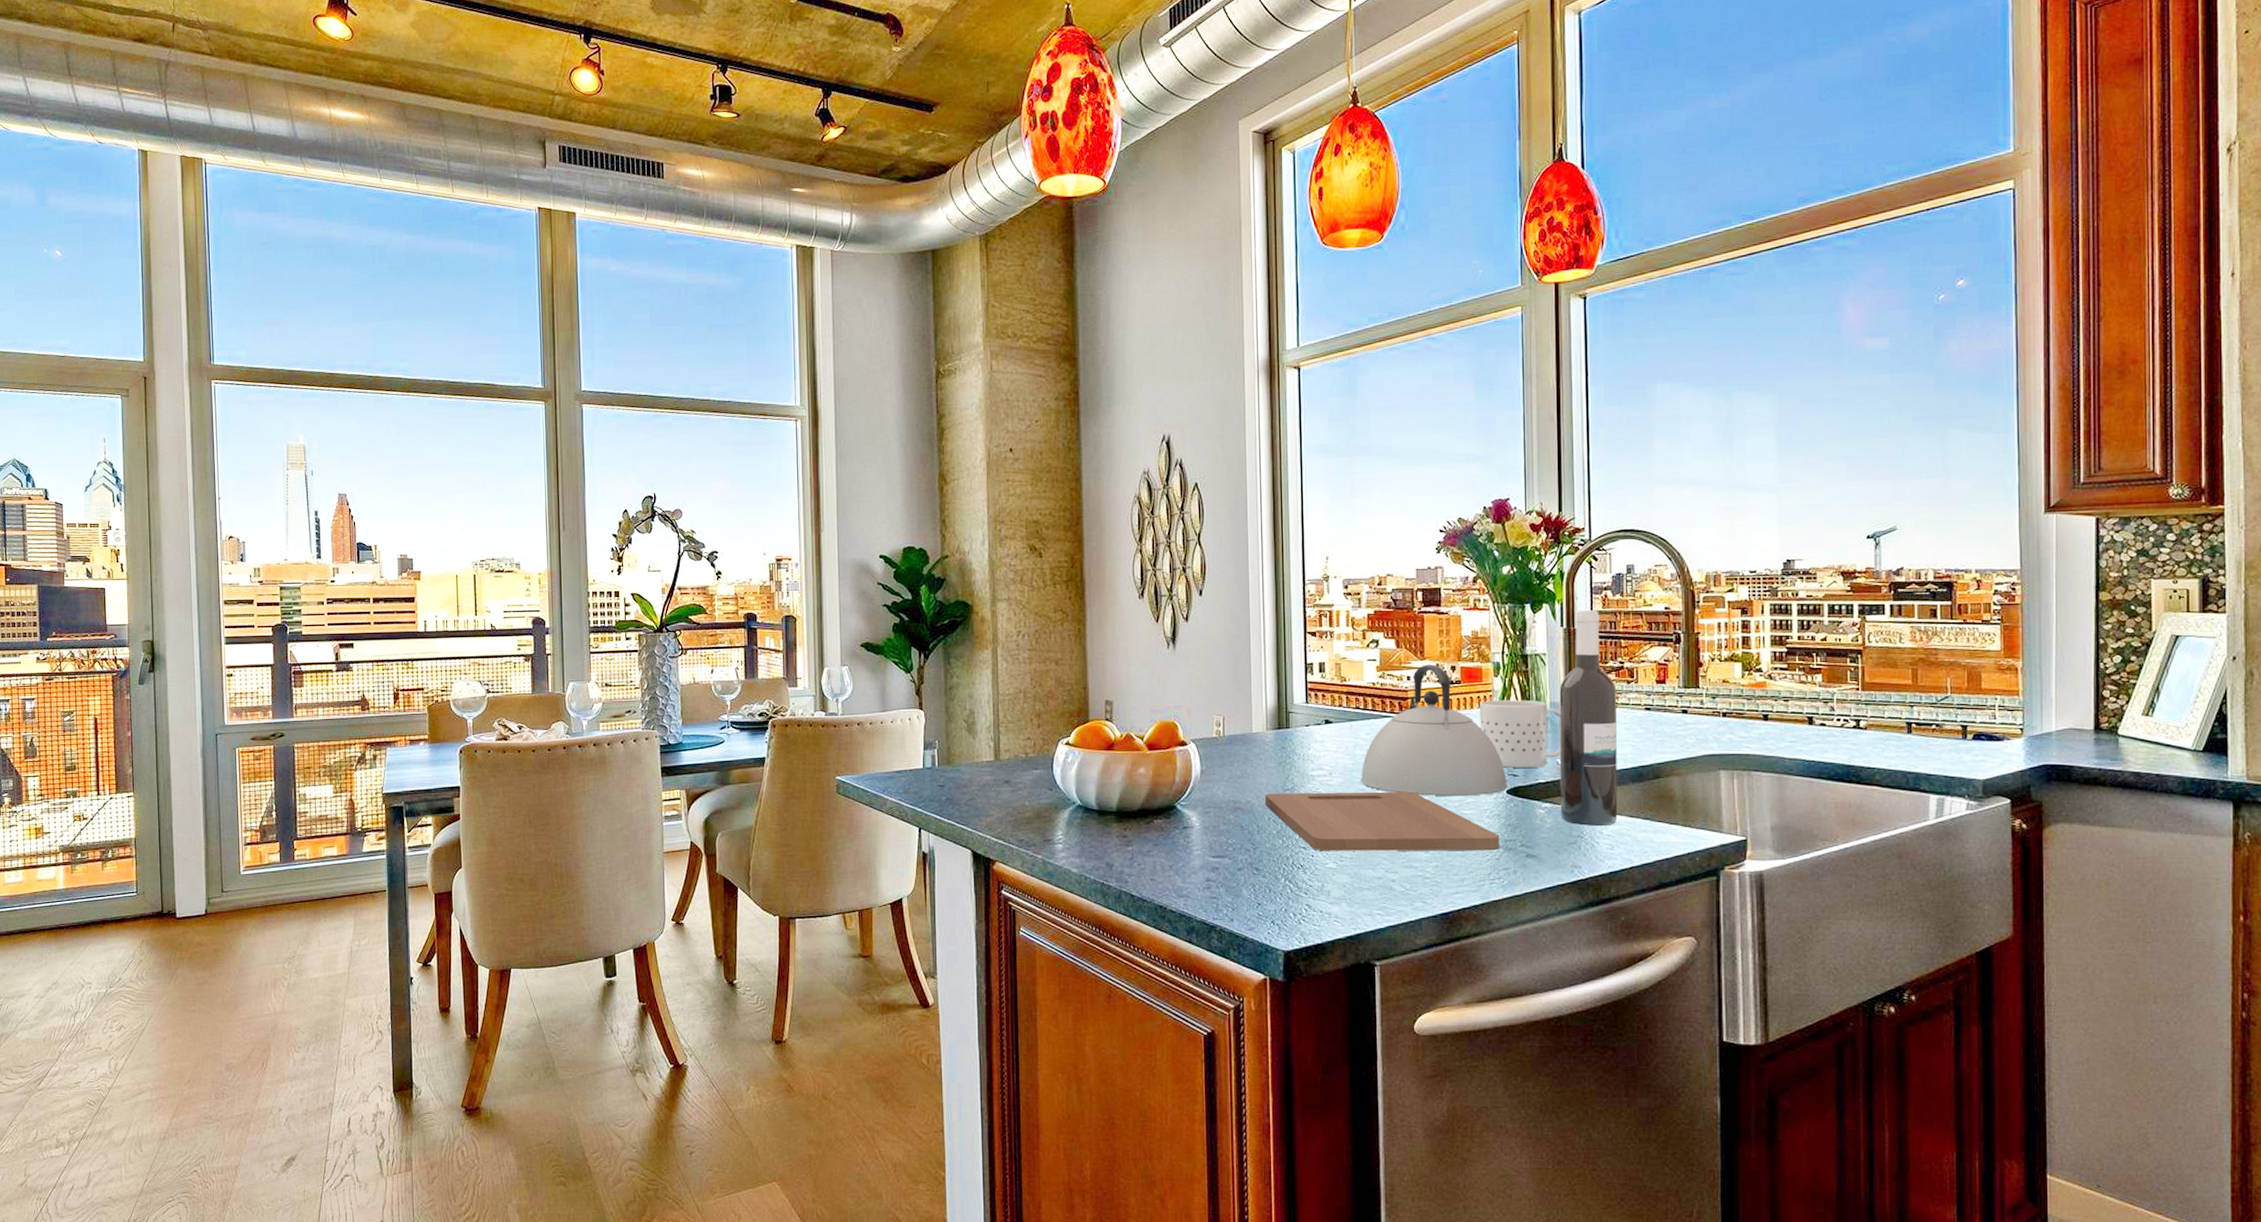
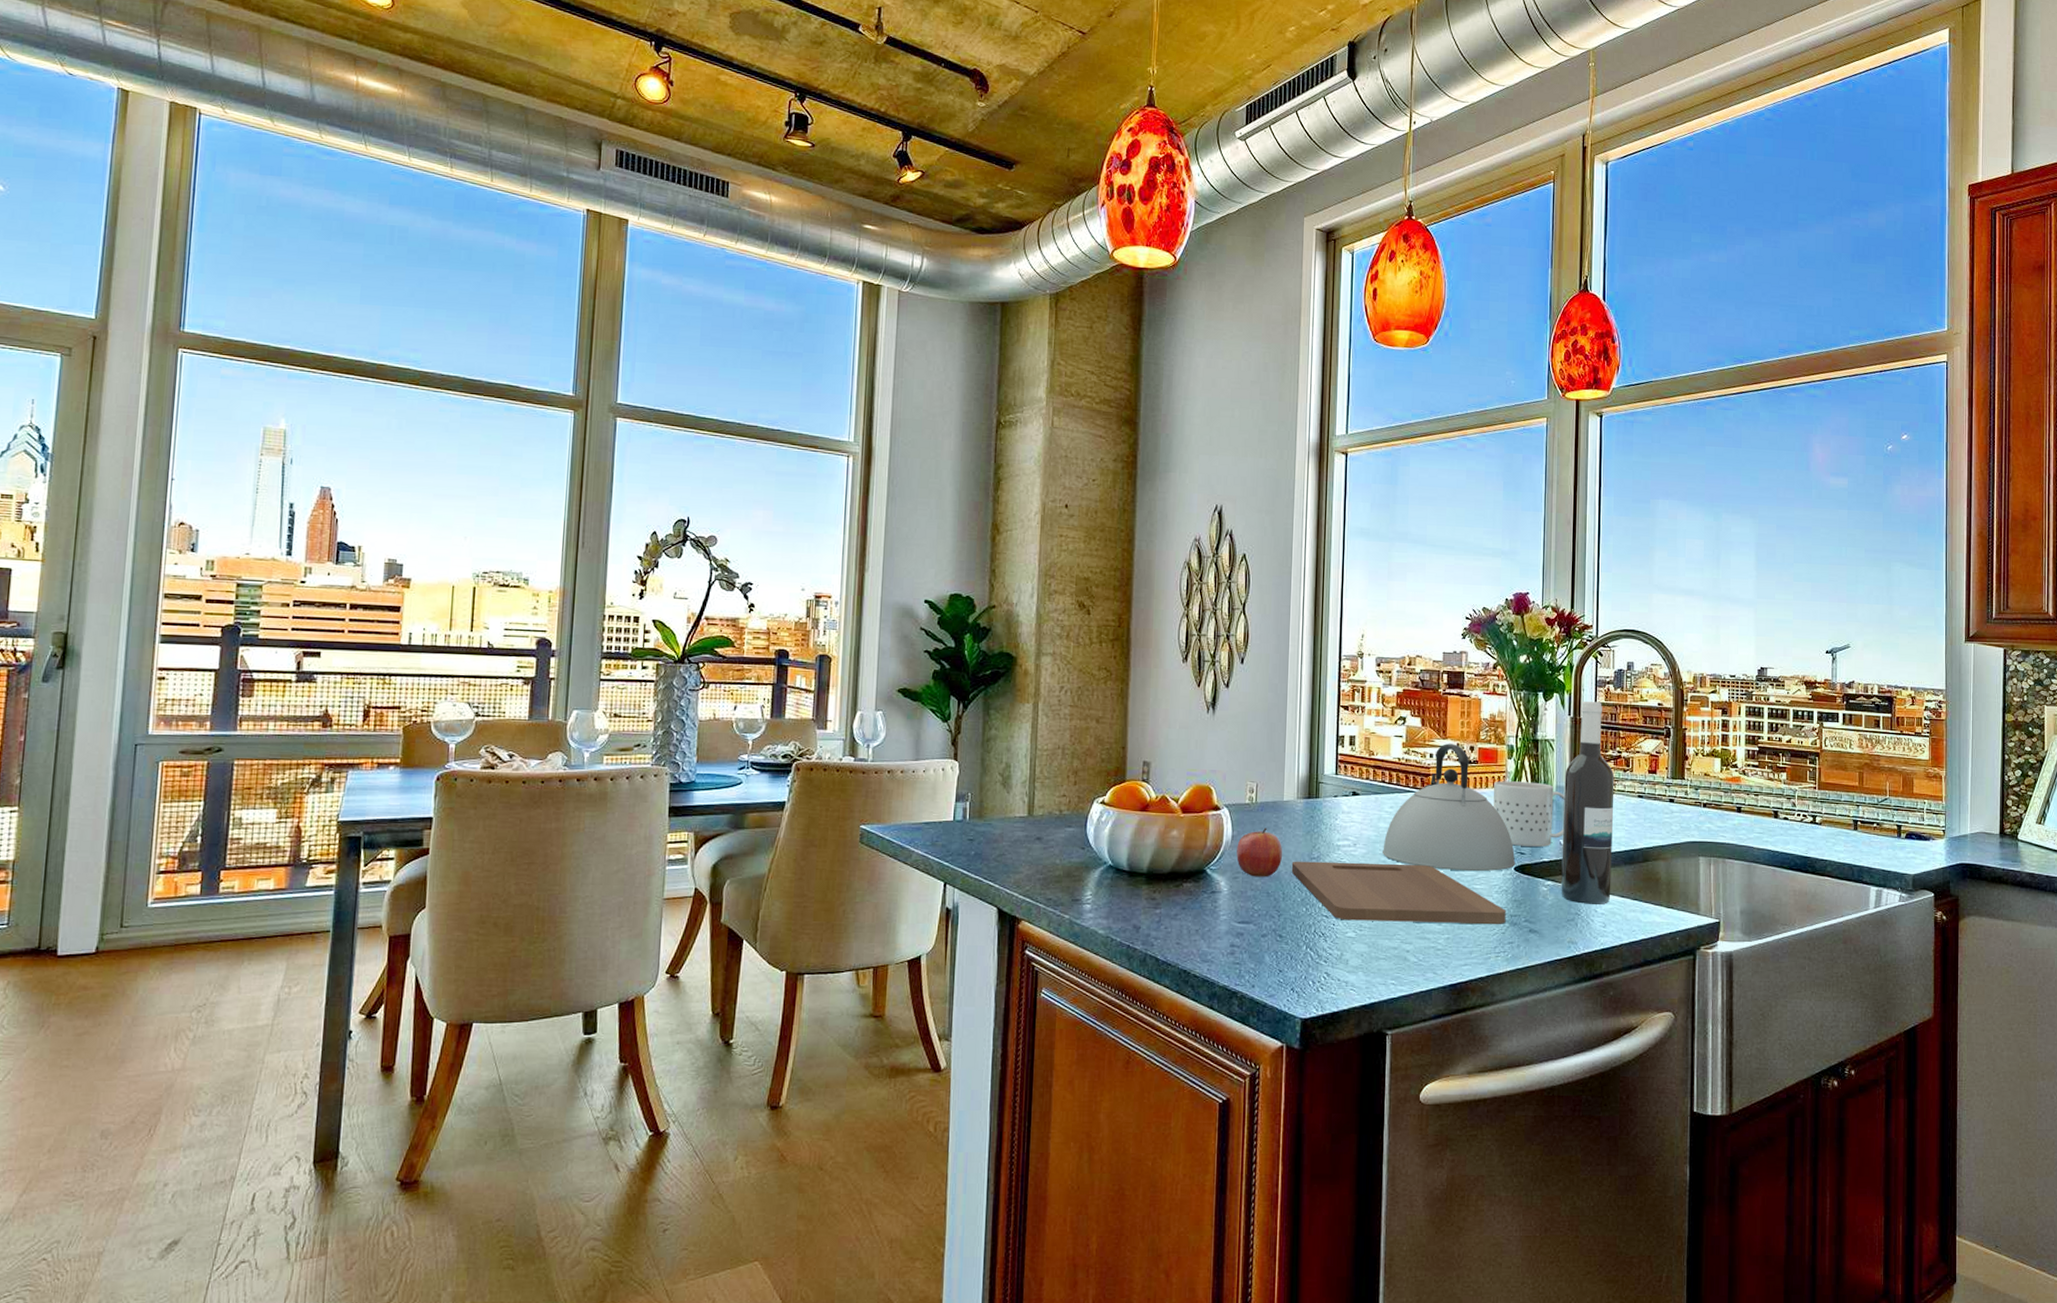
fruit: none [1206,761,1255,811] -> present [1236,827,1283,877]

